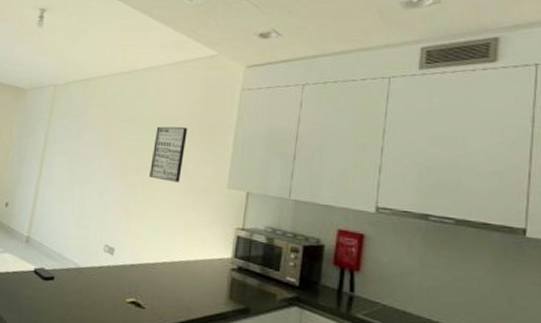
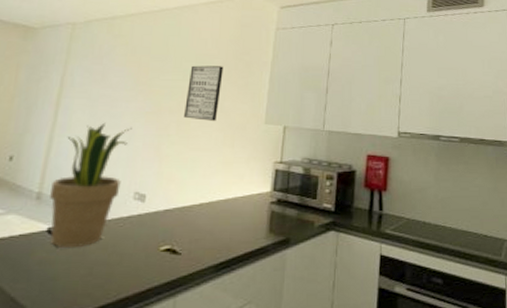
potted plant: none [35,177,103,289] -> present [49,122,132,247]

